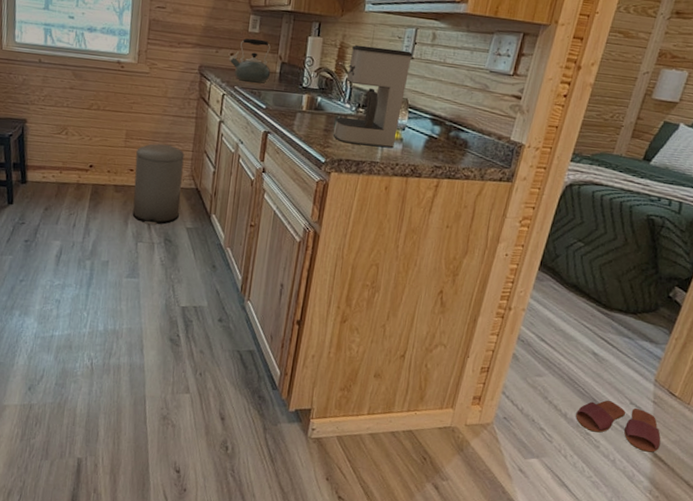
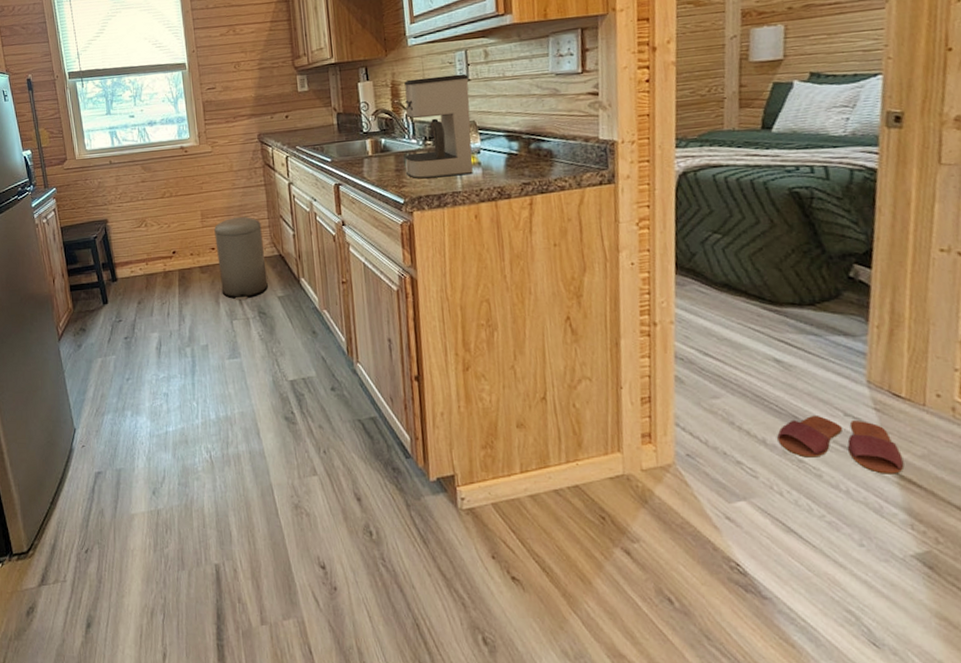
kettle: present [229,38,271,83] -> none [285,96,329,140]

